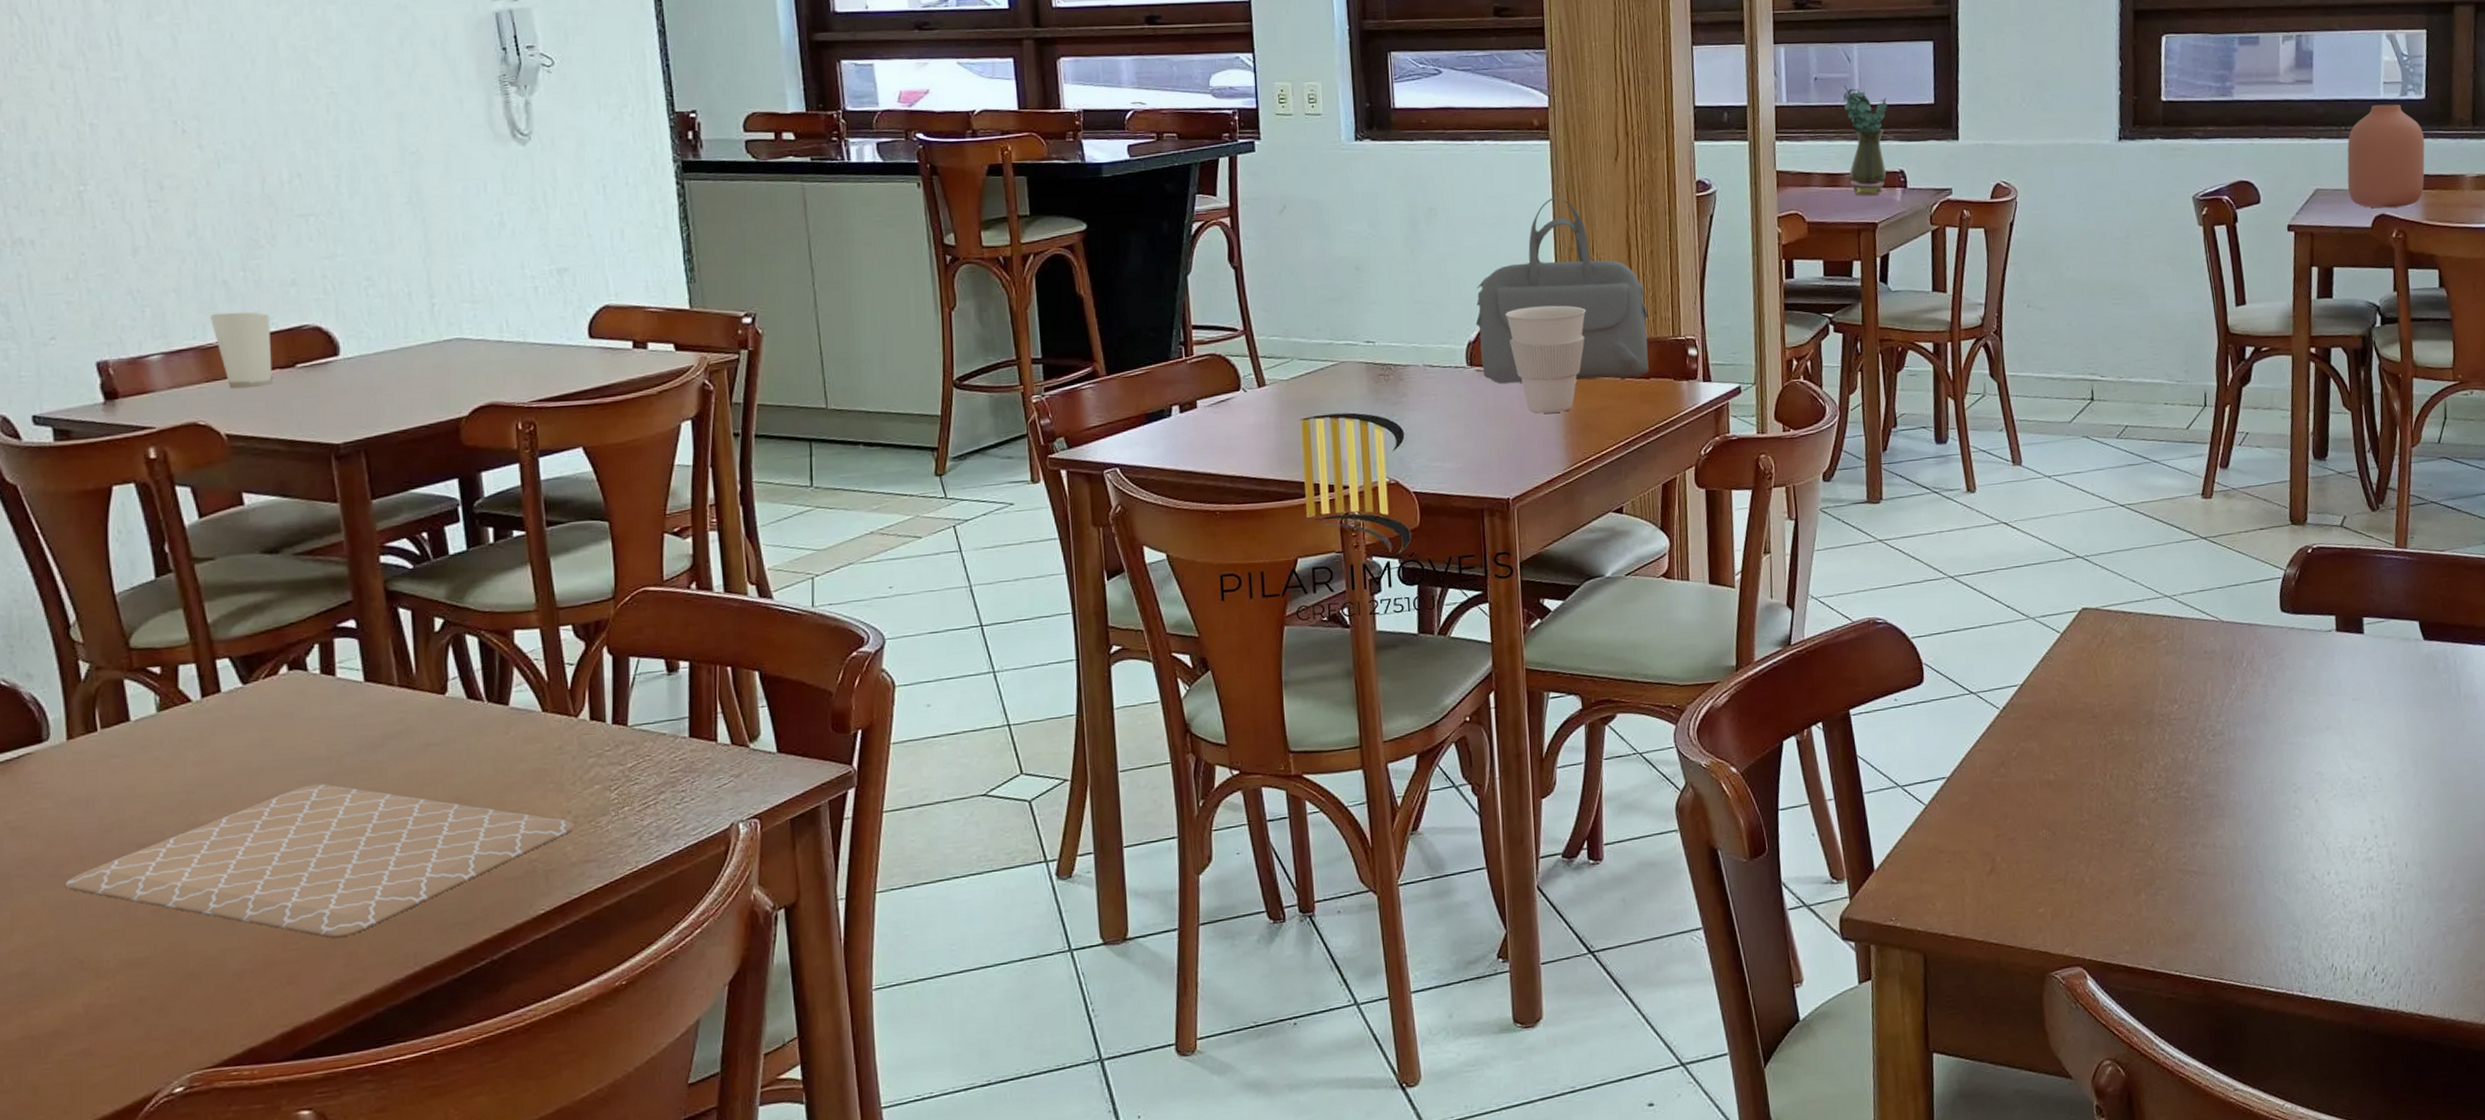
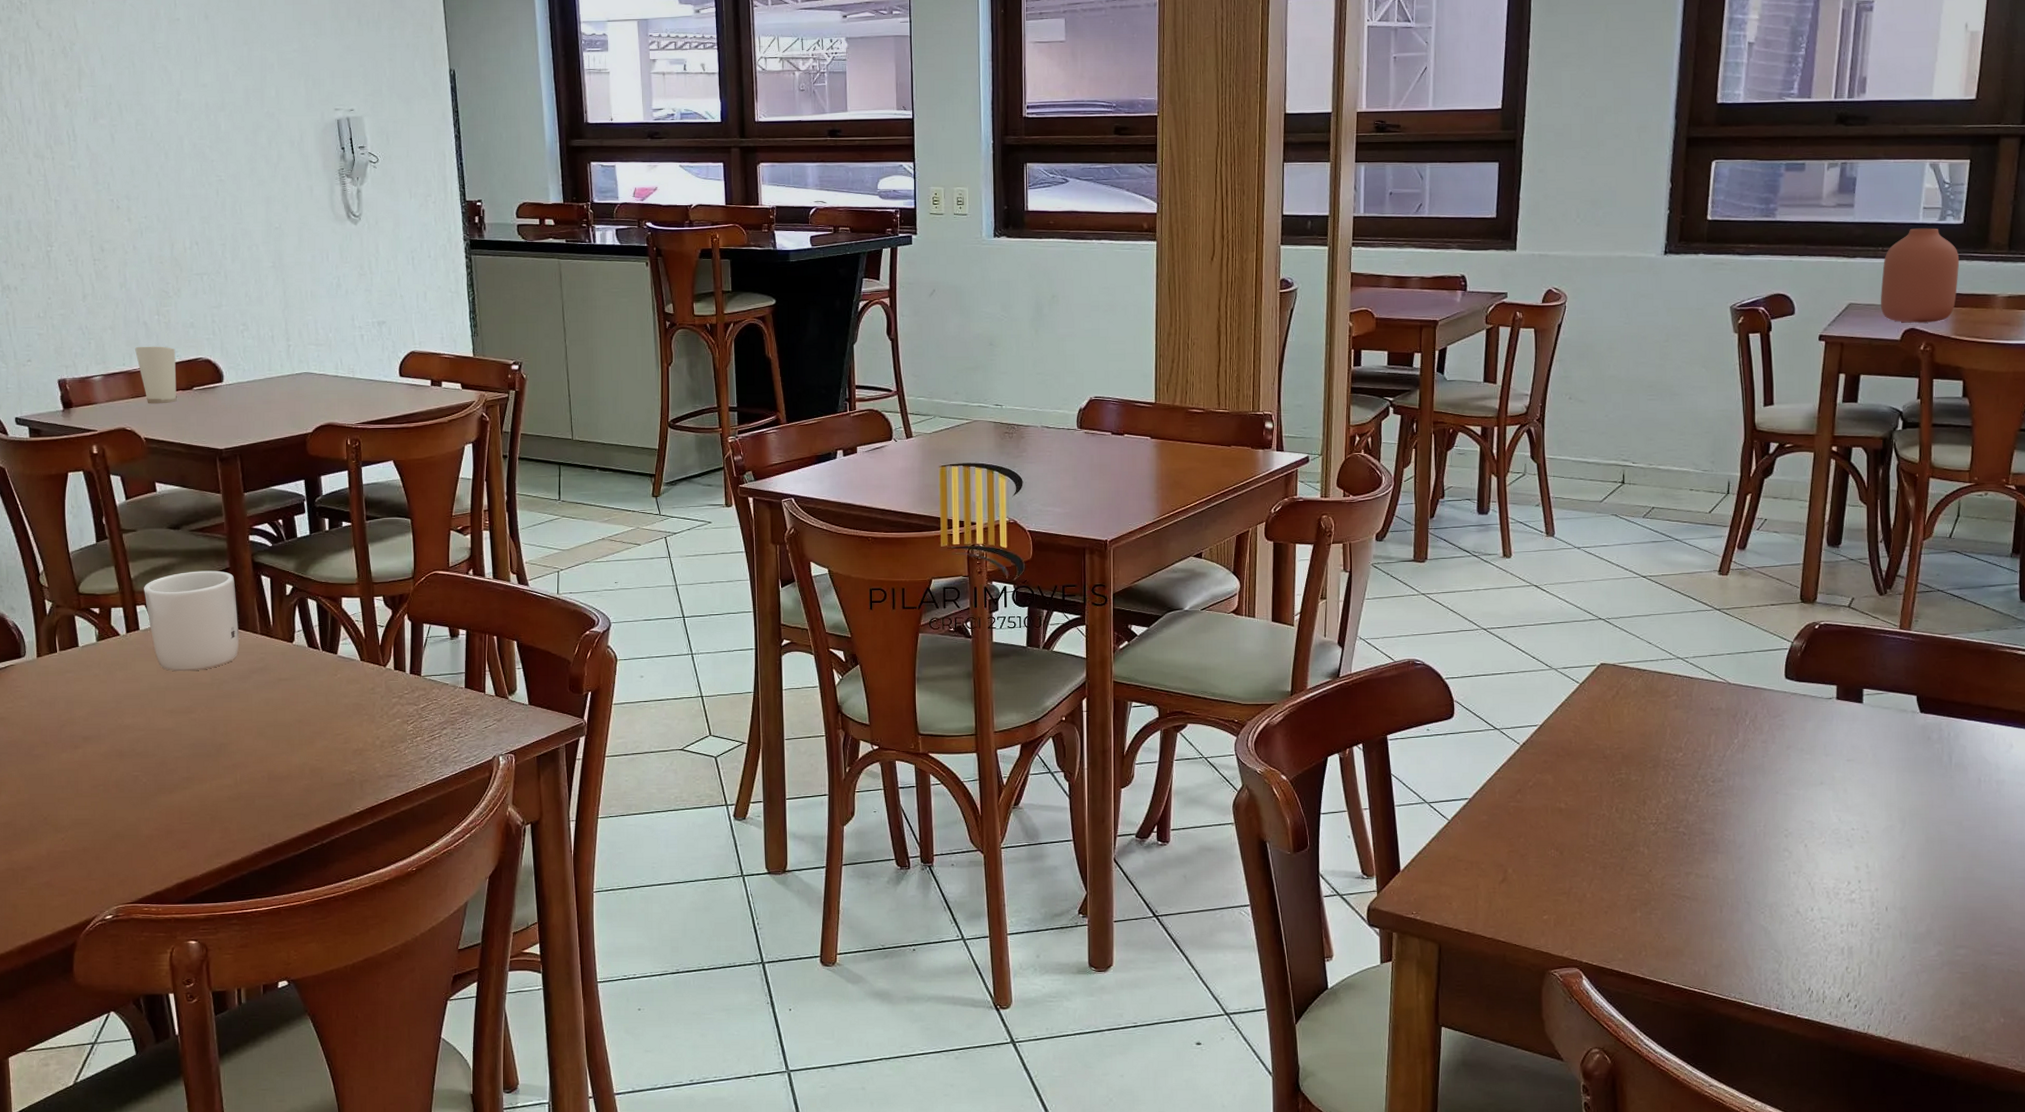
placemat: present [64,783,575,938] -> none [35,703,382,817]
mug: none [227,605,368,745] -> present [144,570,240,672]
handbag: present [1475,197,1649,384] -> none [1086,290,1233,446]
cup: present [1505,305,1586,414] -> none [1111,381,1179,471]
vase: present [1843,86,1888,197] -> none [1415,200,1454,298]

